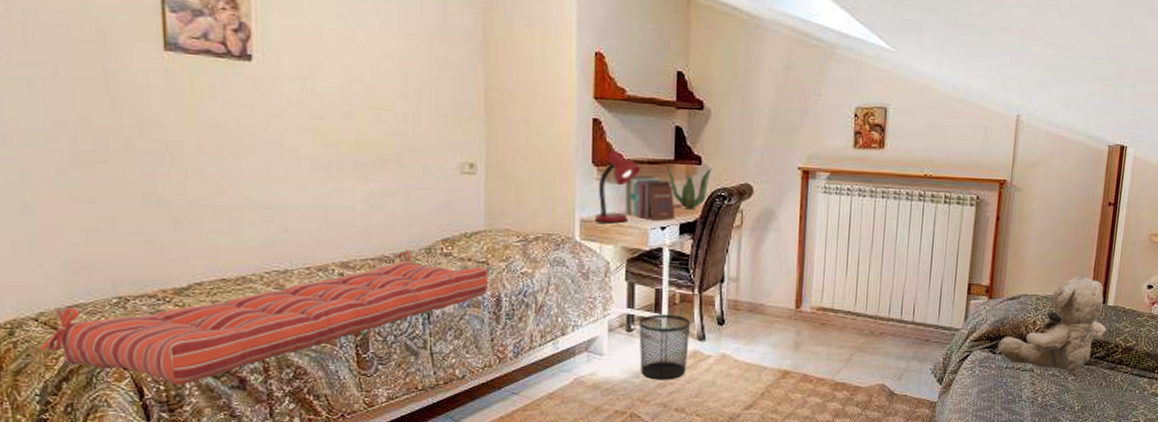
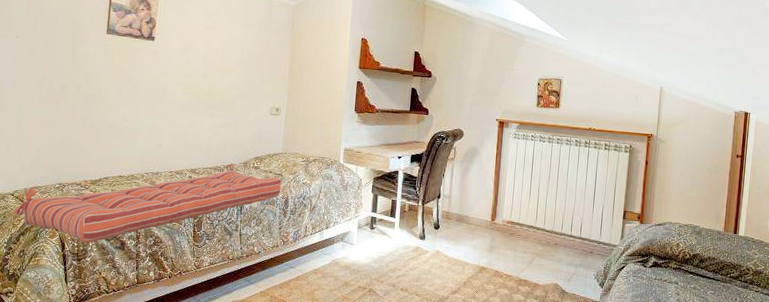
desk lamp: present [595,150,642,224] -> none [354,103,387,153]
books: present [624,175,676,221] -> none [374,120,409,152]
waste bin: present [639,315,690,380] -> none [378,218,415,267]
plant: present [666,165,712,210] -> none [404,114,435,146]
teddy bear: present [997,277,1107,377] -> none [648,211,739,292]

